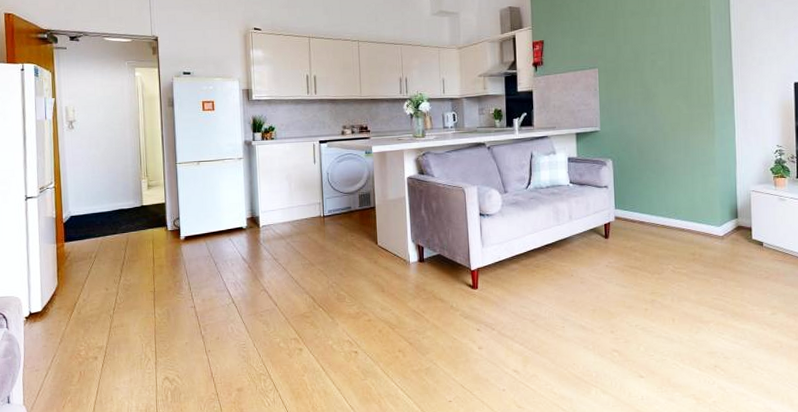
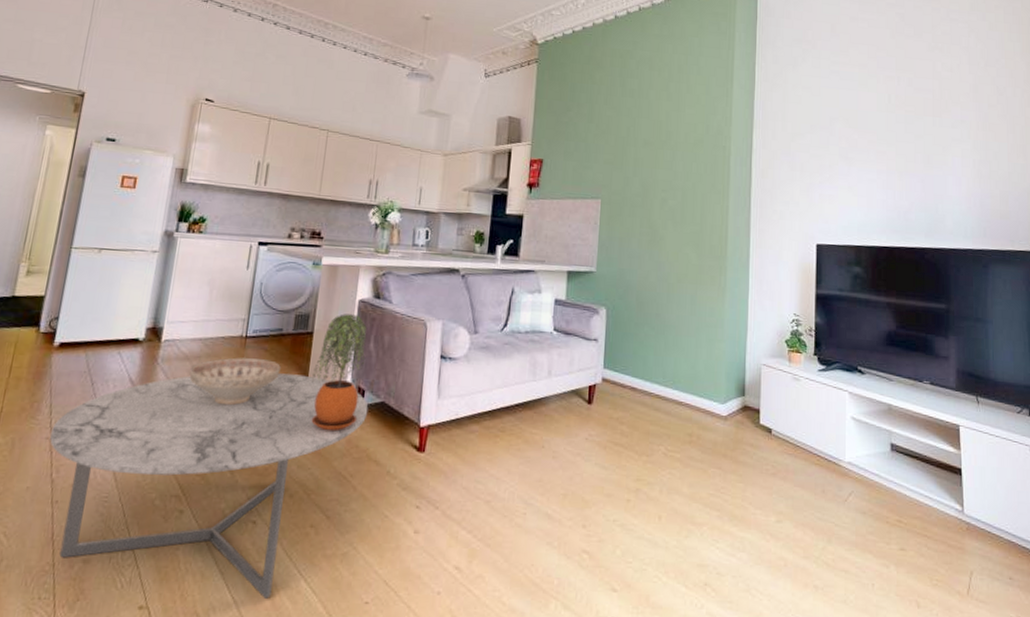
coffee table: none [194,240,429,404] -> present [49,373,368,599]
decorative bowl: none [286,232,355,270] -> present [189,357,281,406]
potted plant: none [380,189,420,281] -> present [311,314,368,432]

